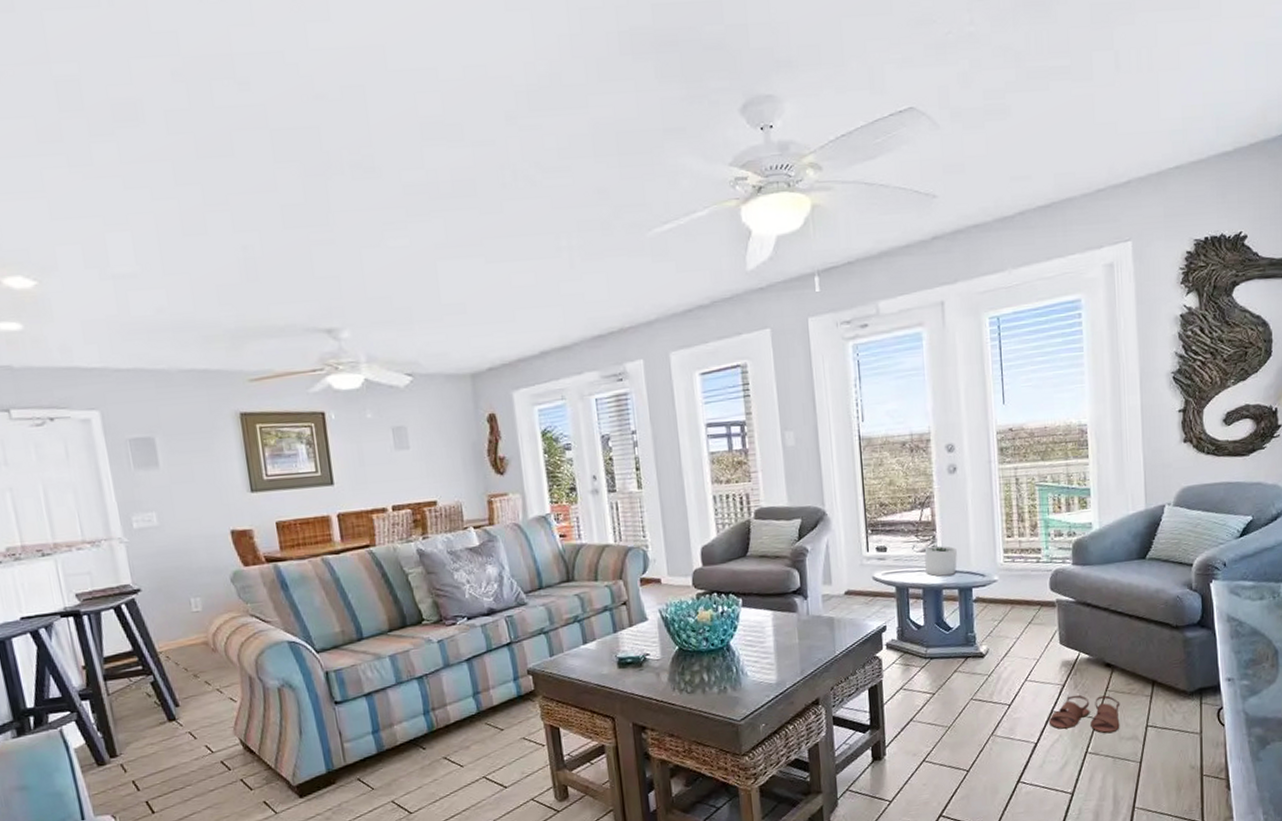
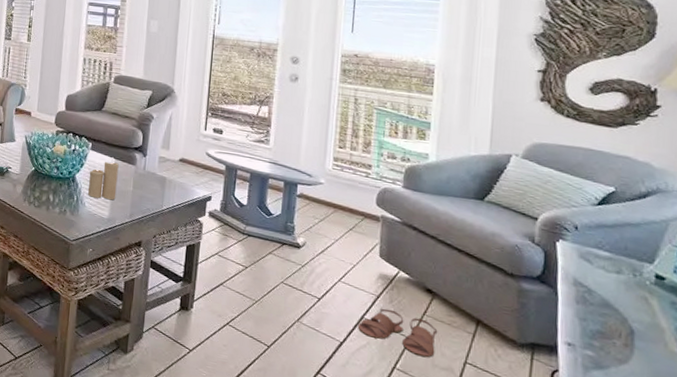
candle: none [745,610,781,664] -> present [88,157,119,201]
planter: present [924,545,957,577] -> none [255,138,288,170]

